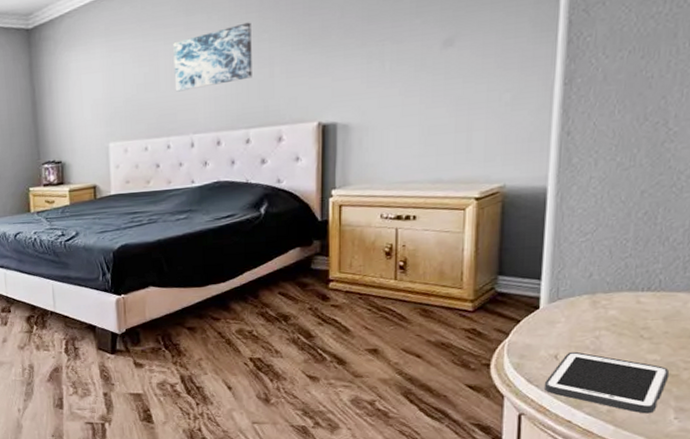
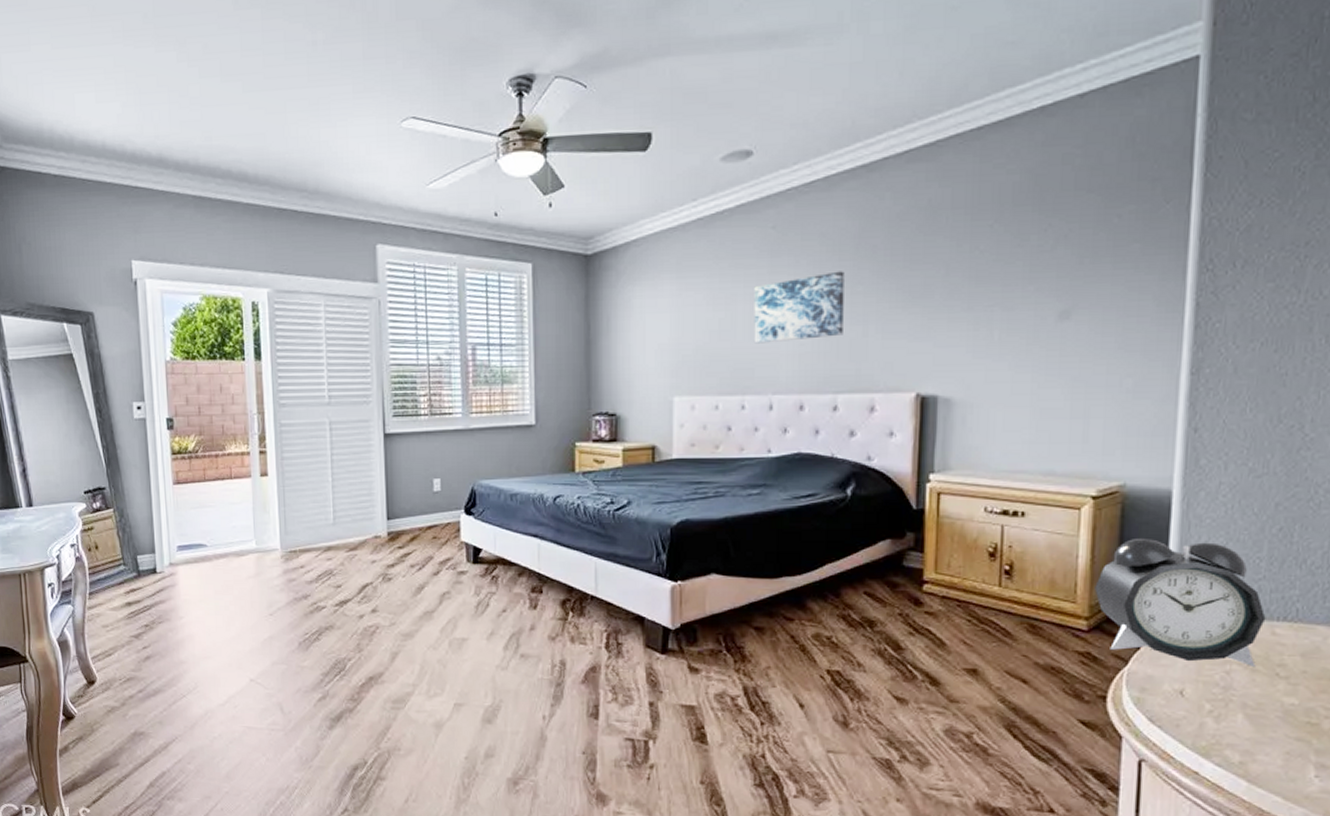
alarm clock: none [479,229,632,332] -> present [1094,537,1266,668]
cell phone: present [543,351,670,414] -> none [1167,687,1309,769]

